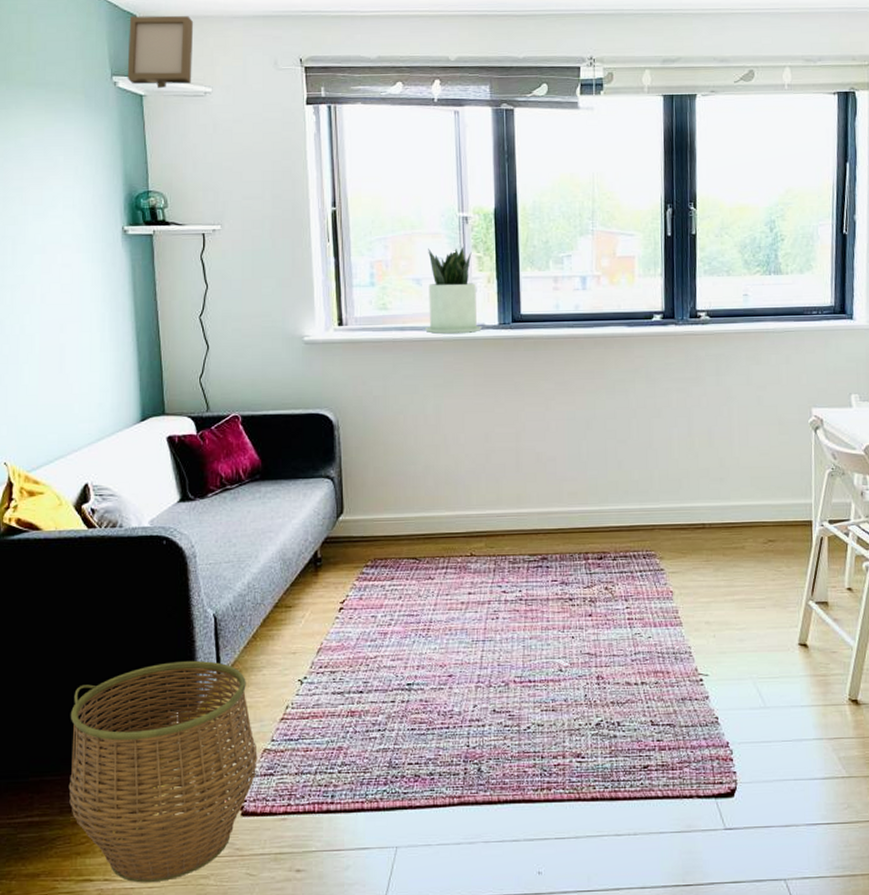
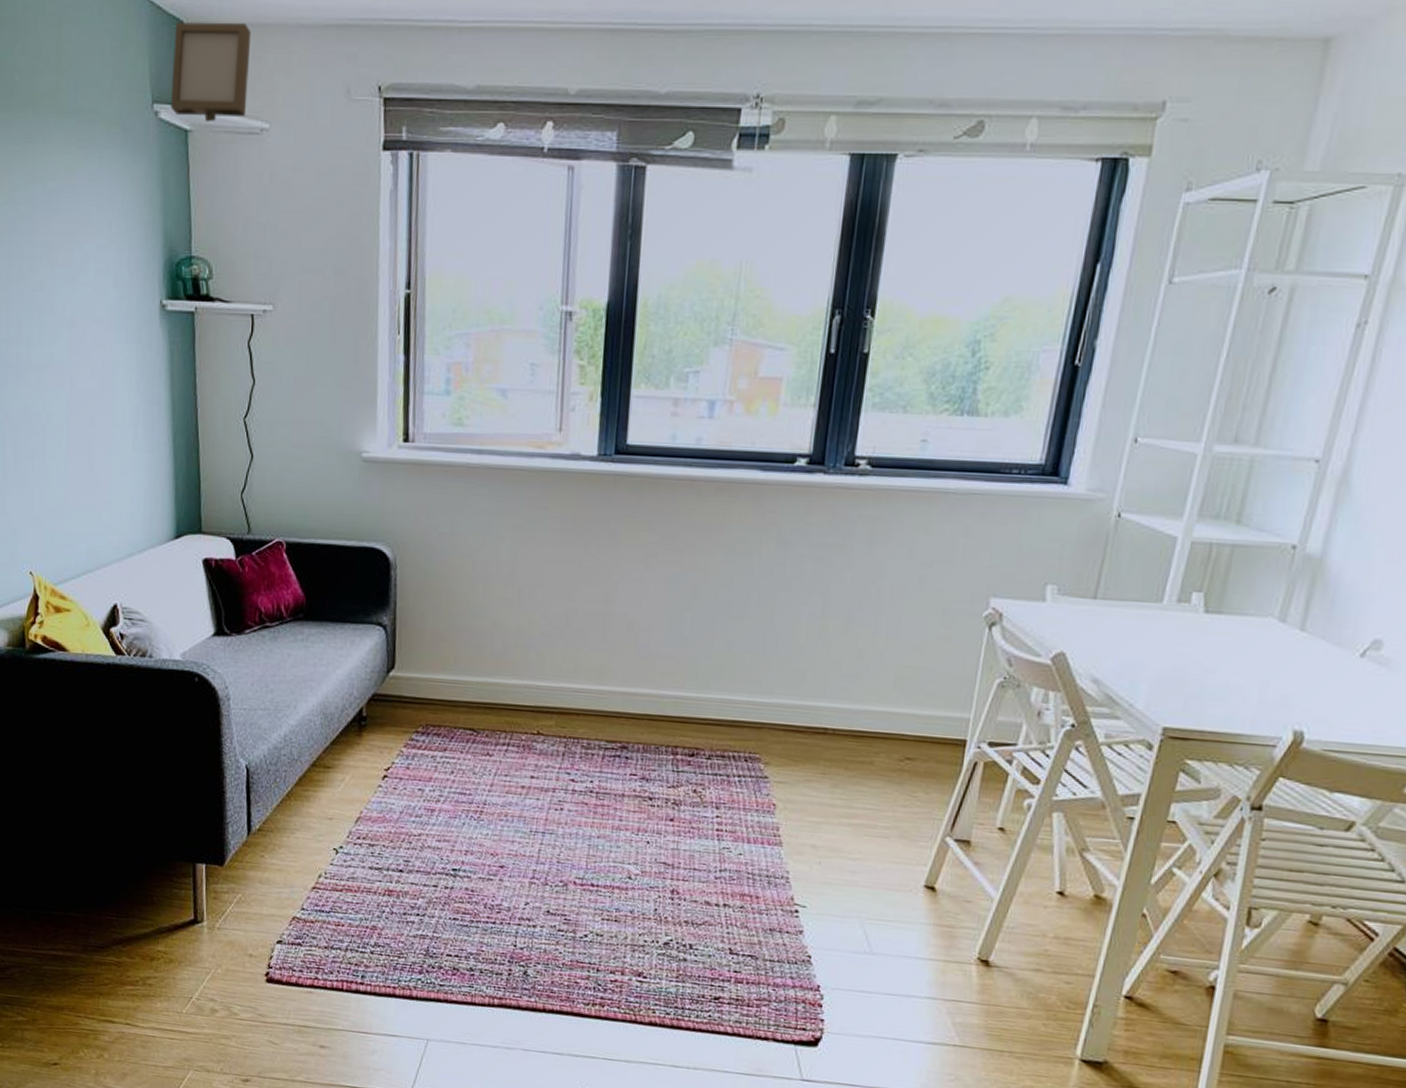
basket: present [68,660,258,883] -> none [92,811,286,1035]
planter: present [425,246,482,335] -> none [507,350,577,465]

